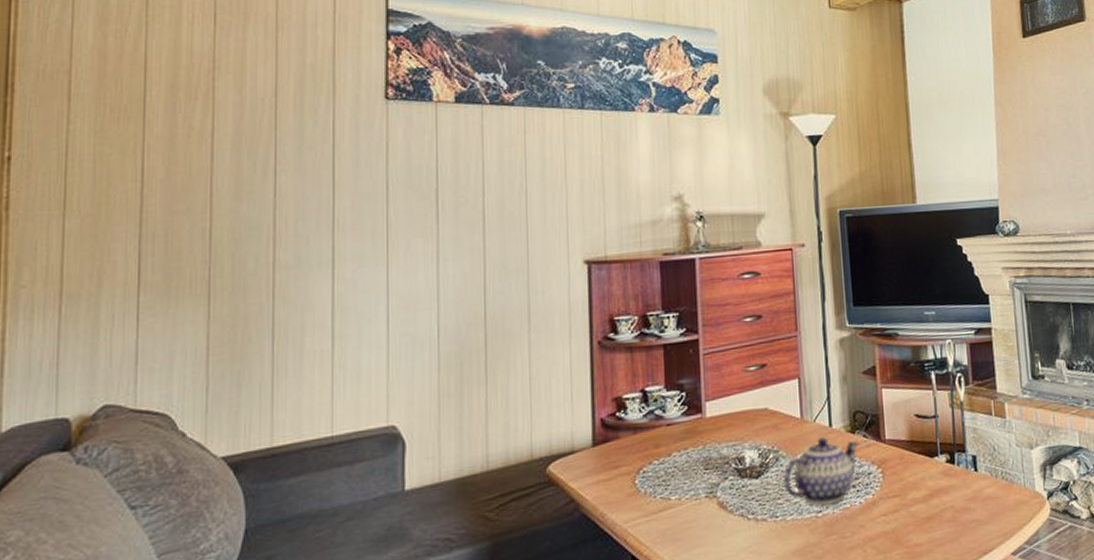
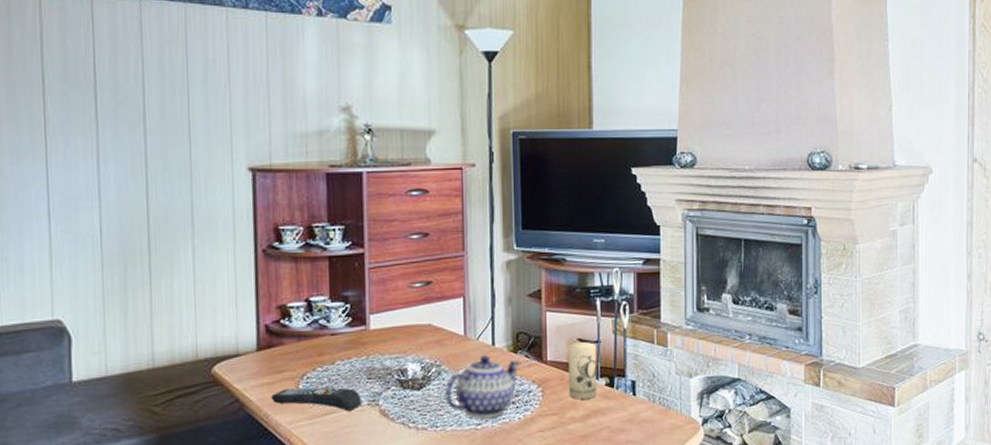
remote control: none [607,480,699,505] -> present [271,387,361,411]
candle: none [906,417,939,479] -> present [568,341,598,400]

